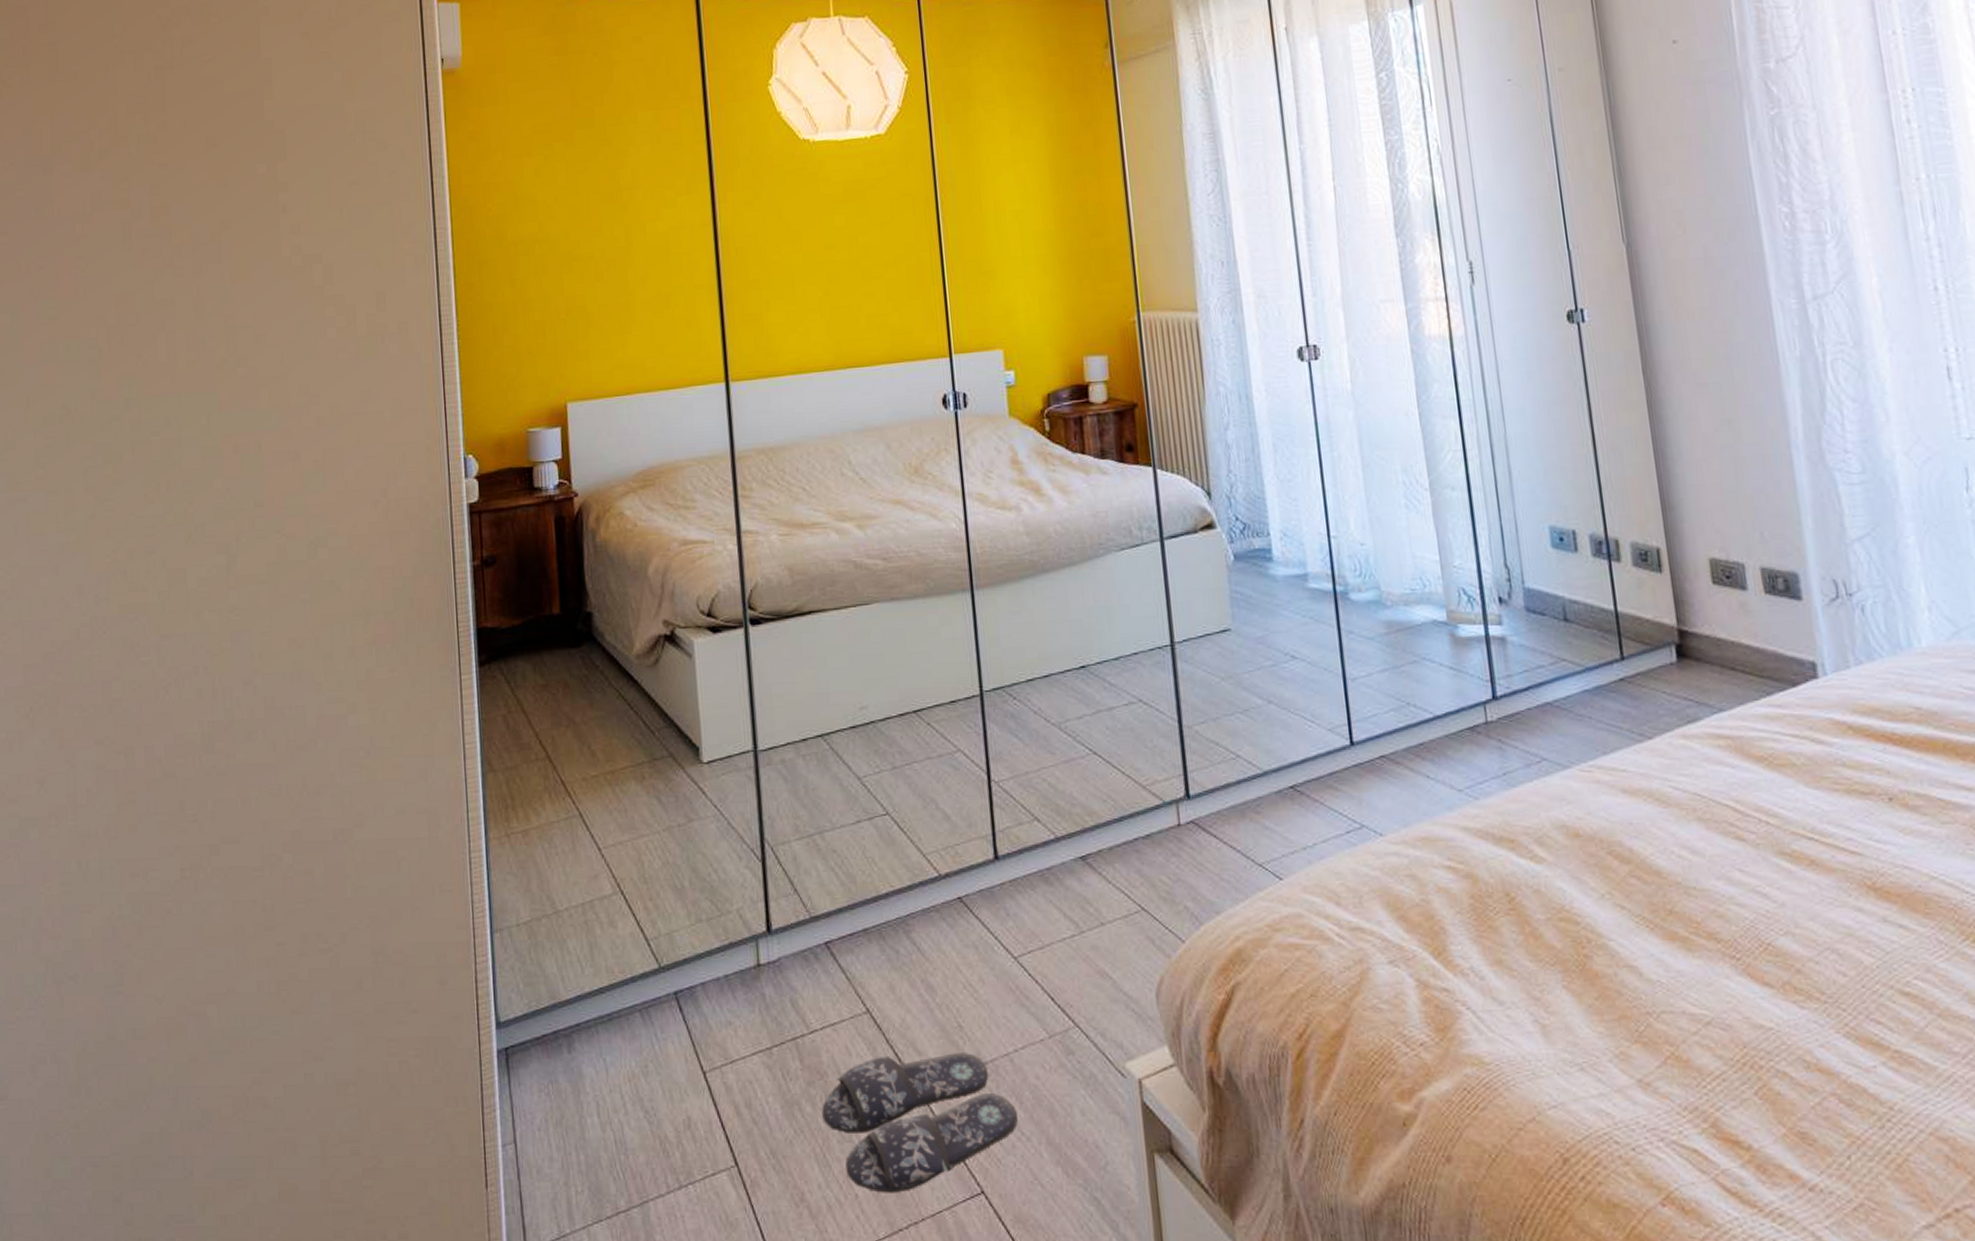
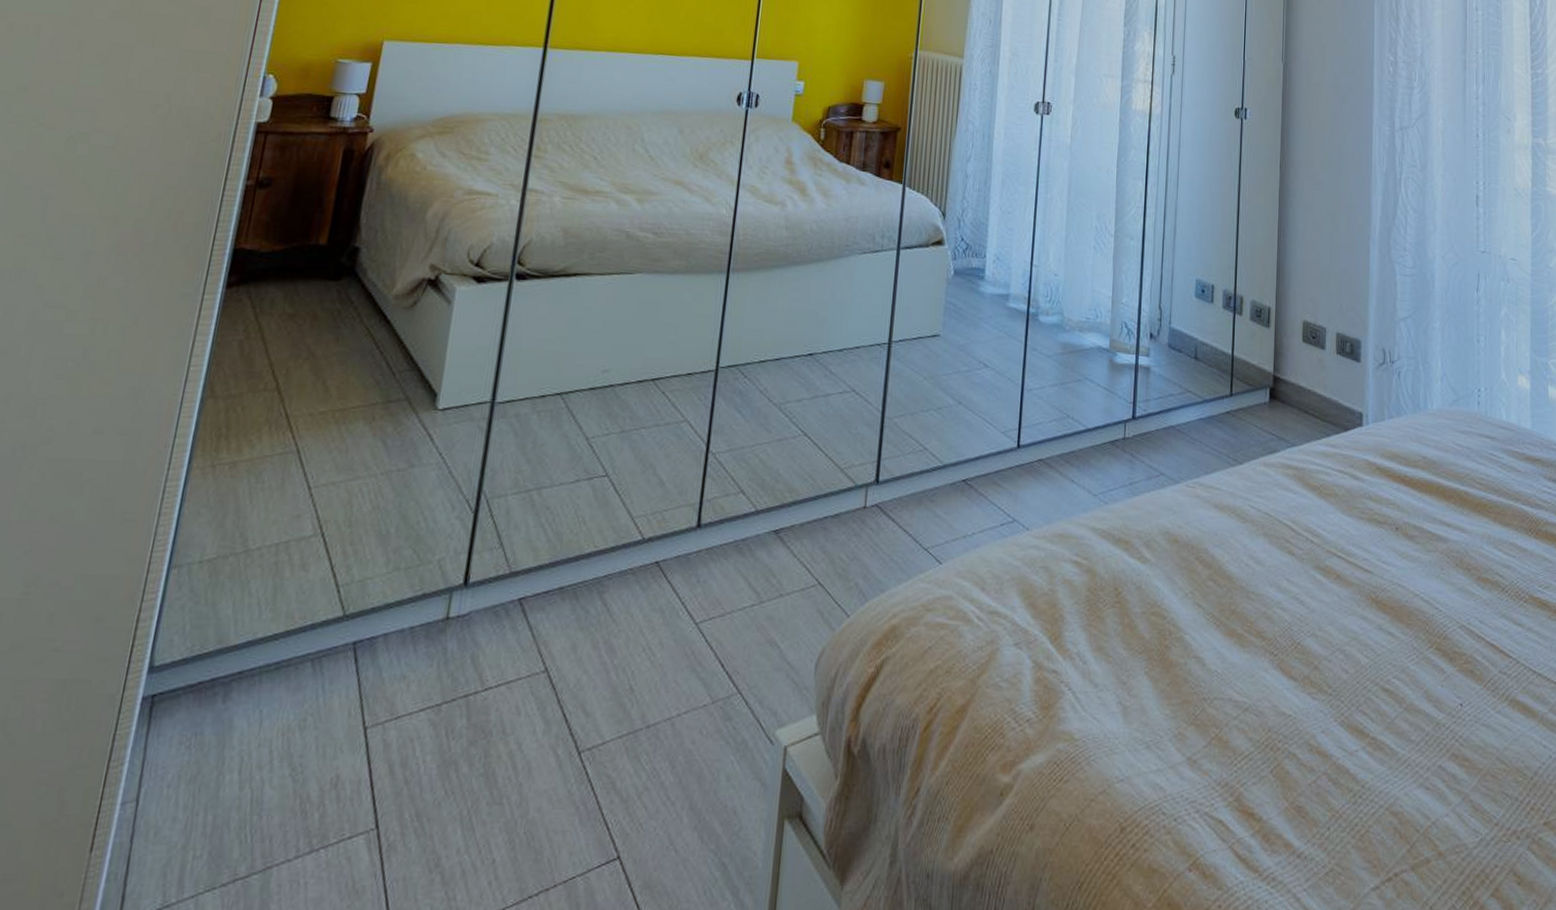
slippers: present [822,1053,1018,1193] -> none [477,715,668,858]

